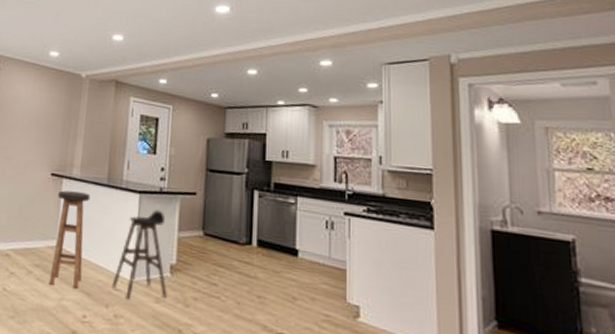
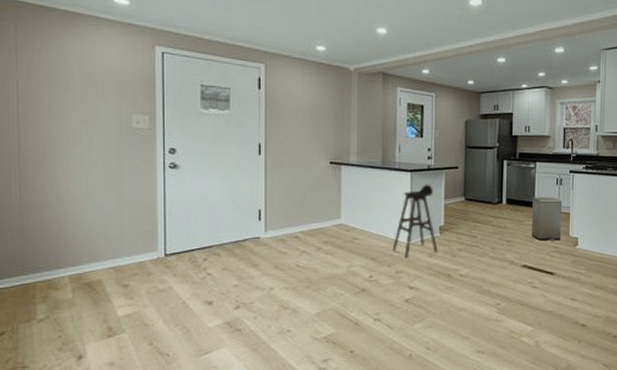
bar stool: present [49,190,91,289] -> none [337,176,368,256]
pedal bin: none [292,242,335,307] -> present [532,197,563,241]

